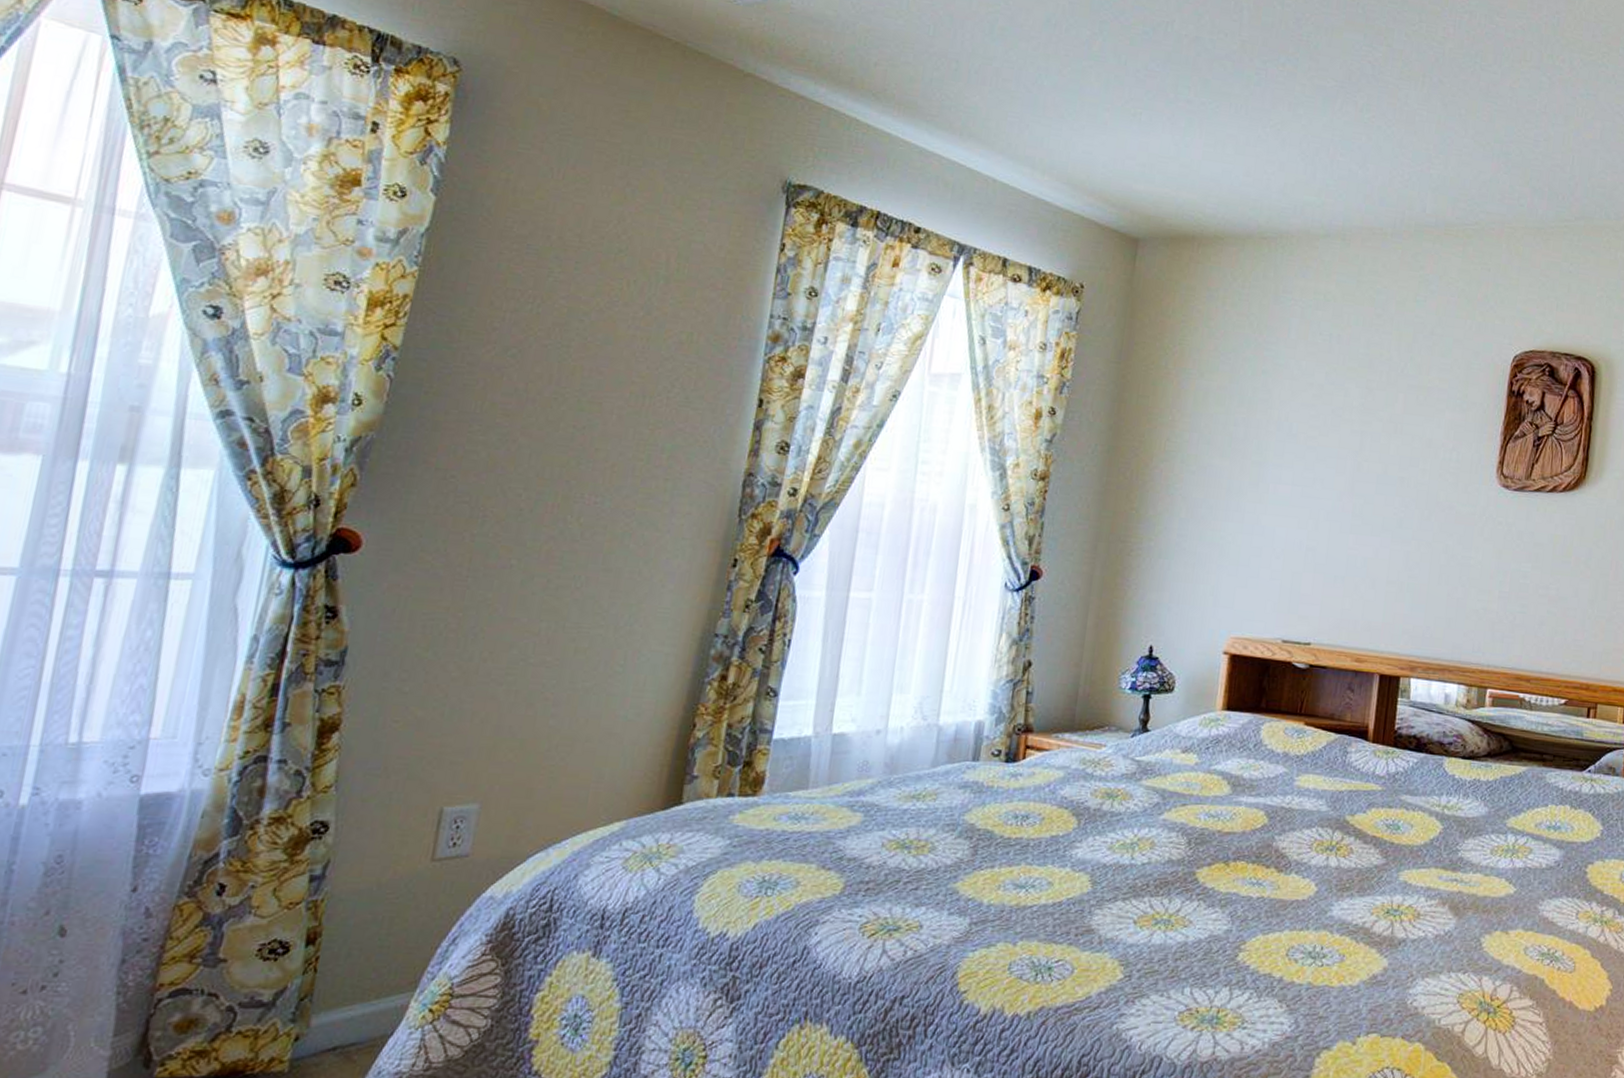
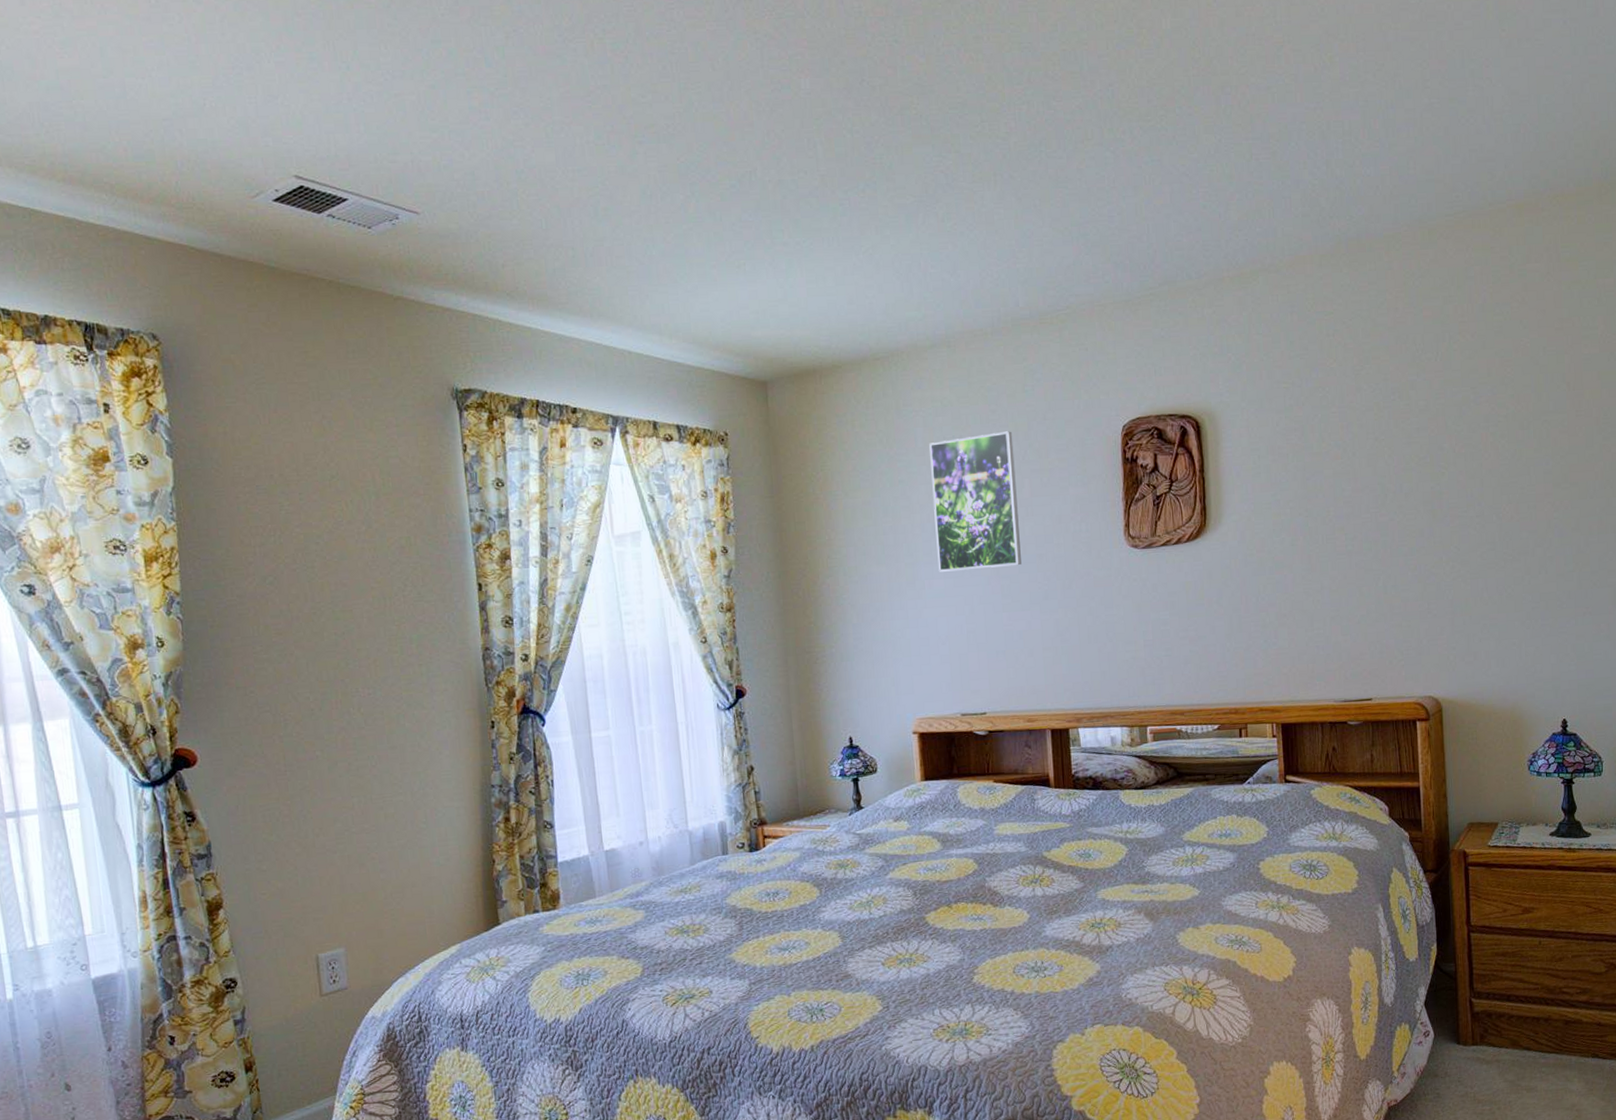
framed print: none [1287,336,1395,485] -> present [929,431,1021,572]

